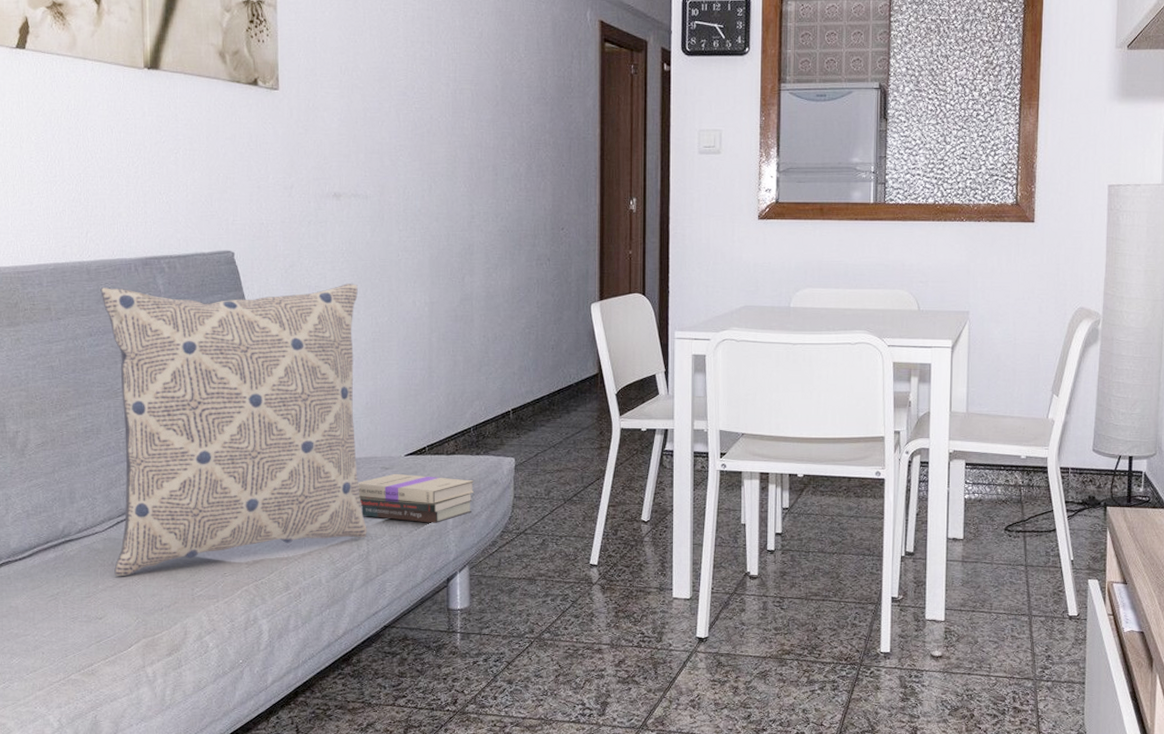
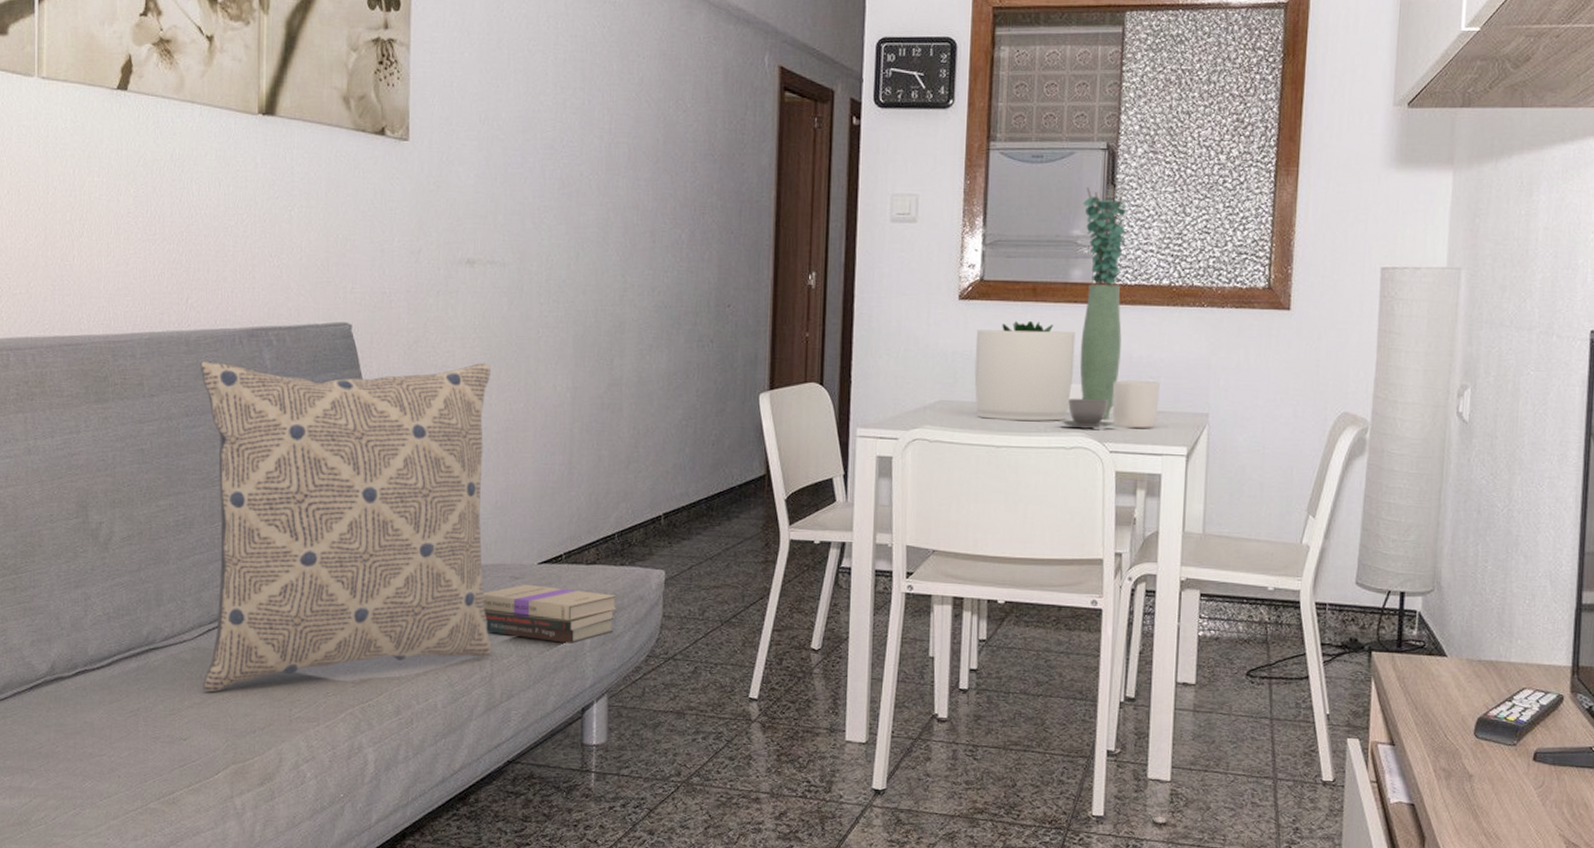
planter: none [773,236,857,321] -> present [974,320,1076,421]
teacup: none [844,301,892,327] -> present [1058,398,1116,429]
vase: none [861,121,897,318] -> present [1079,187,1127,419]
mug: none [889,285,928,325] -> present [1112,380,1160,428]

